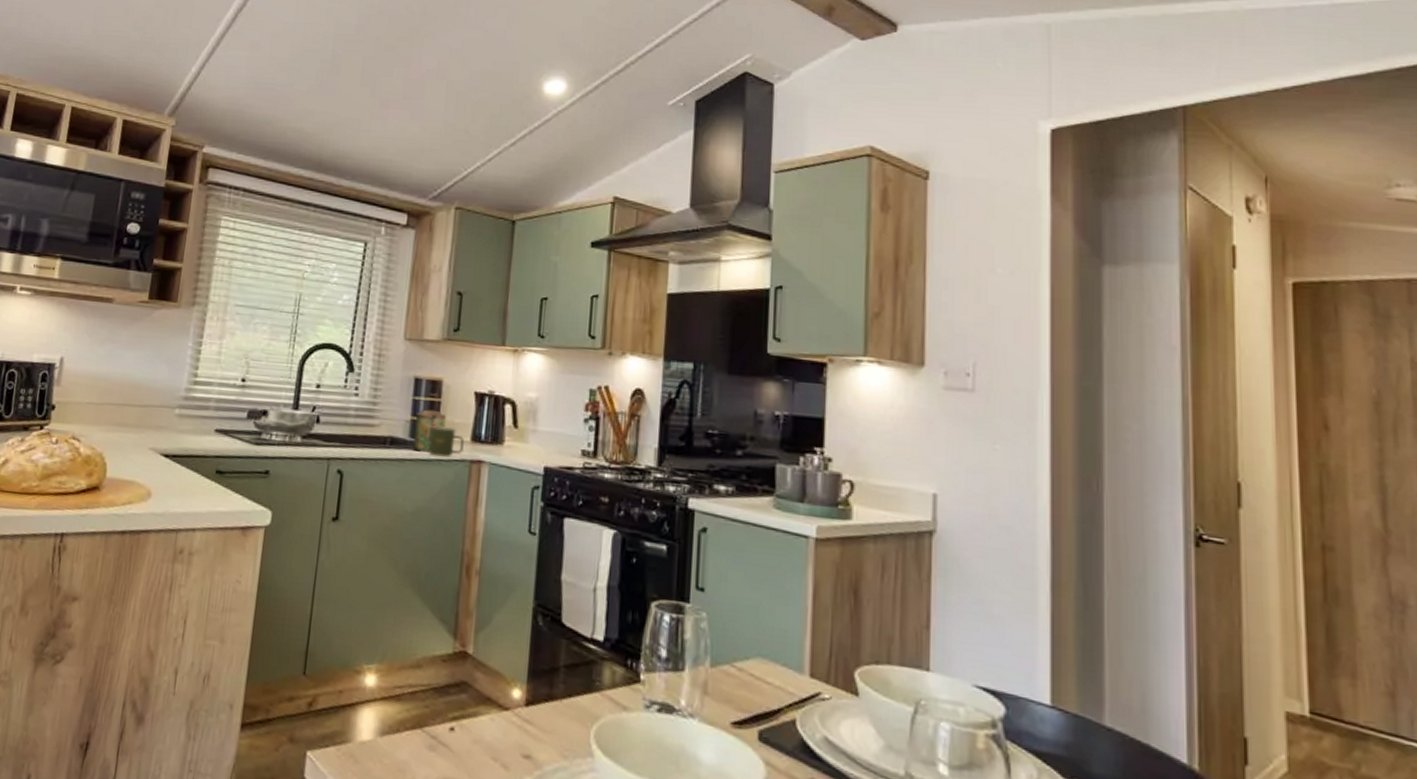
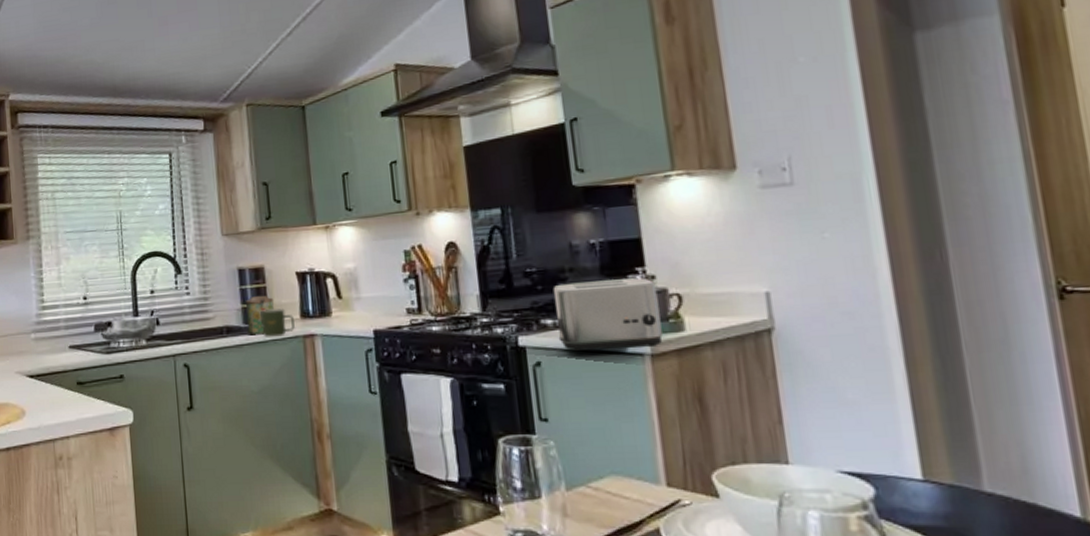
toaster: none [728,451,838,530] -> present [553,277,664,352]

